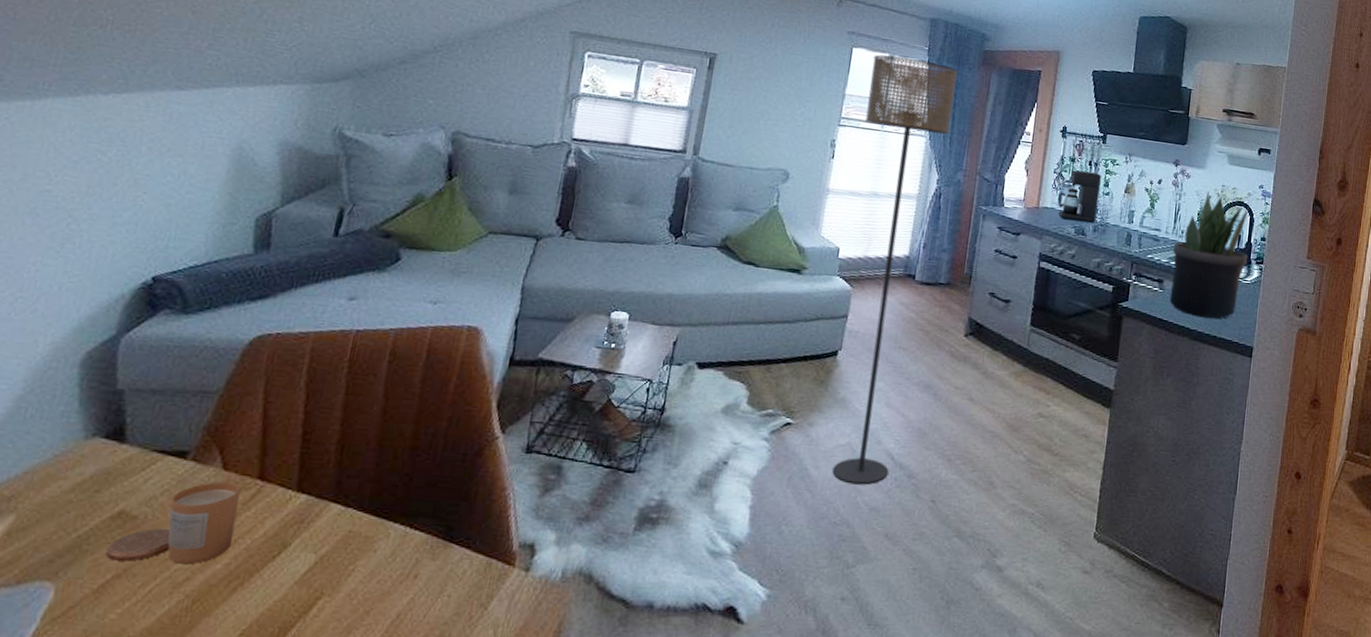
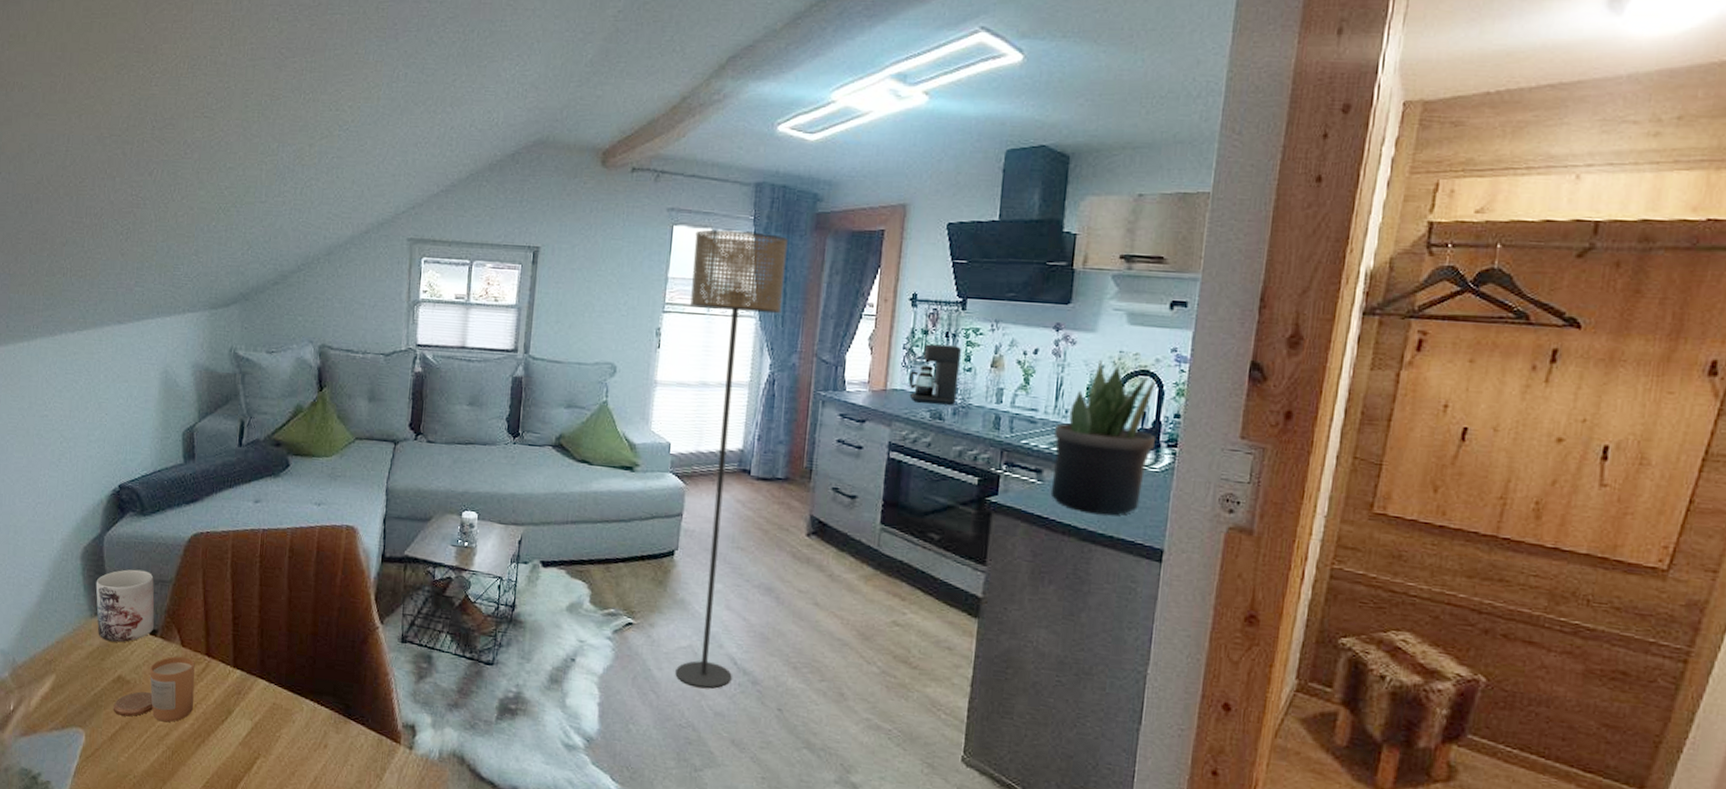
mug: none [93,378,191,469] -> present [95,569,155,643]

